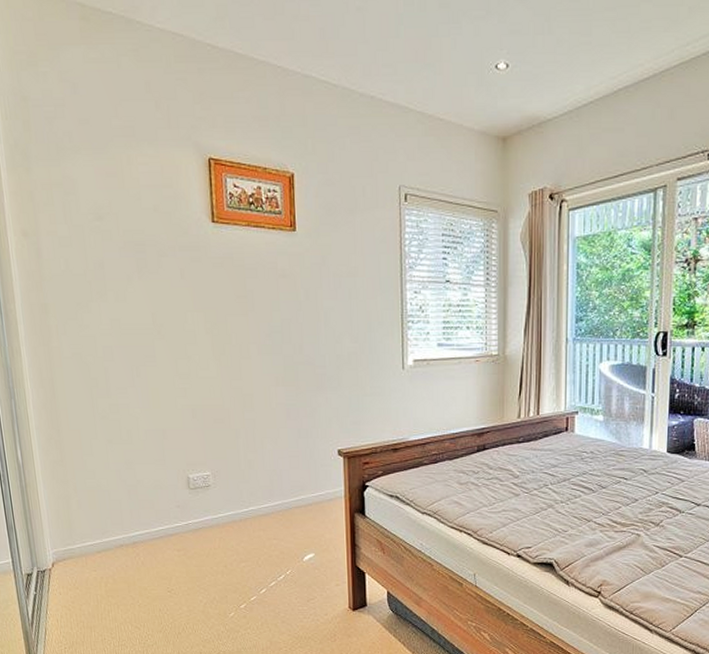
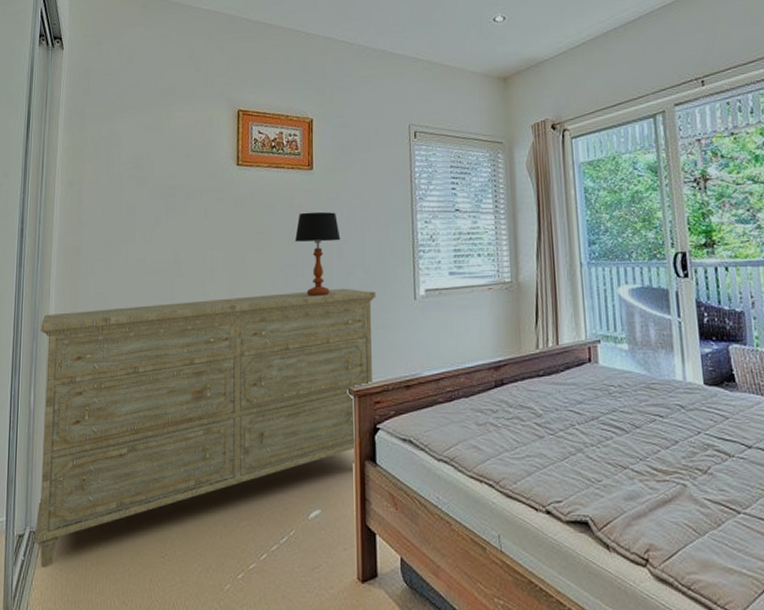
dresser: none [16,356,365,601] -> present [34,288,377,568]
table lamp: none [279,277,327,363] -> present [294,211,341,296]

